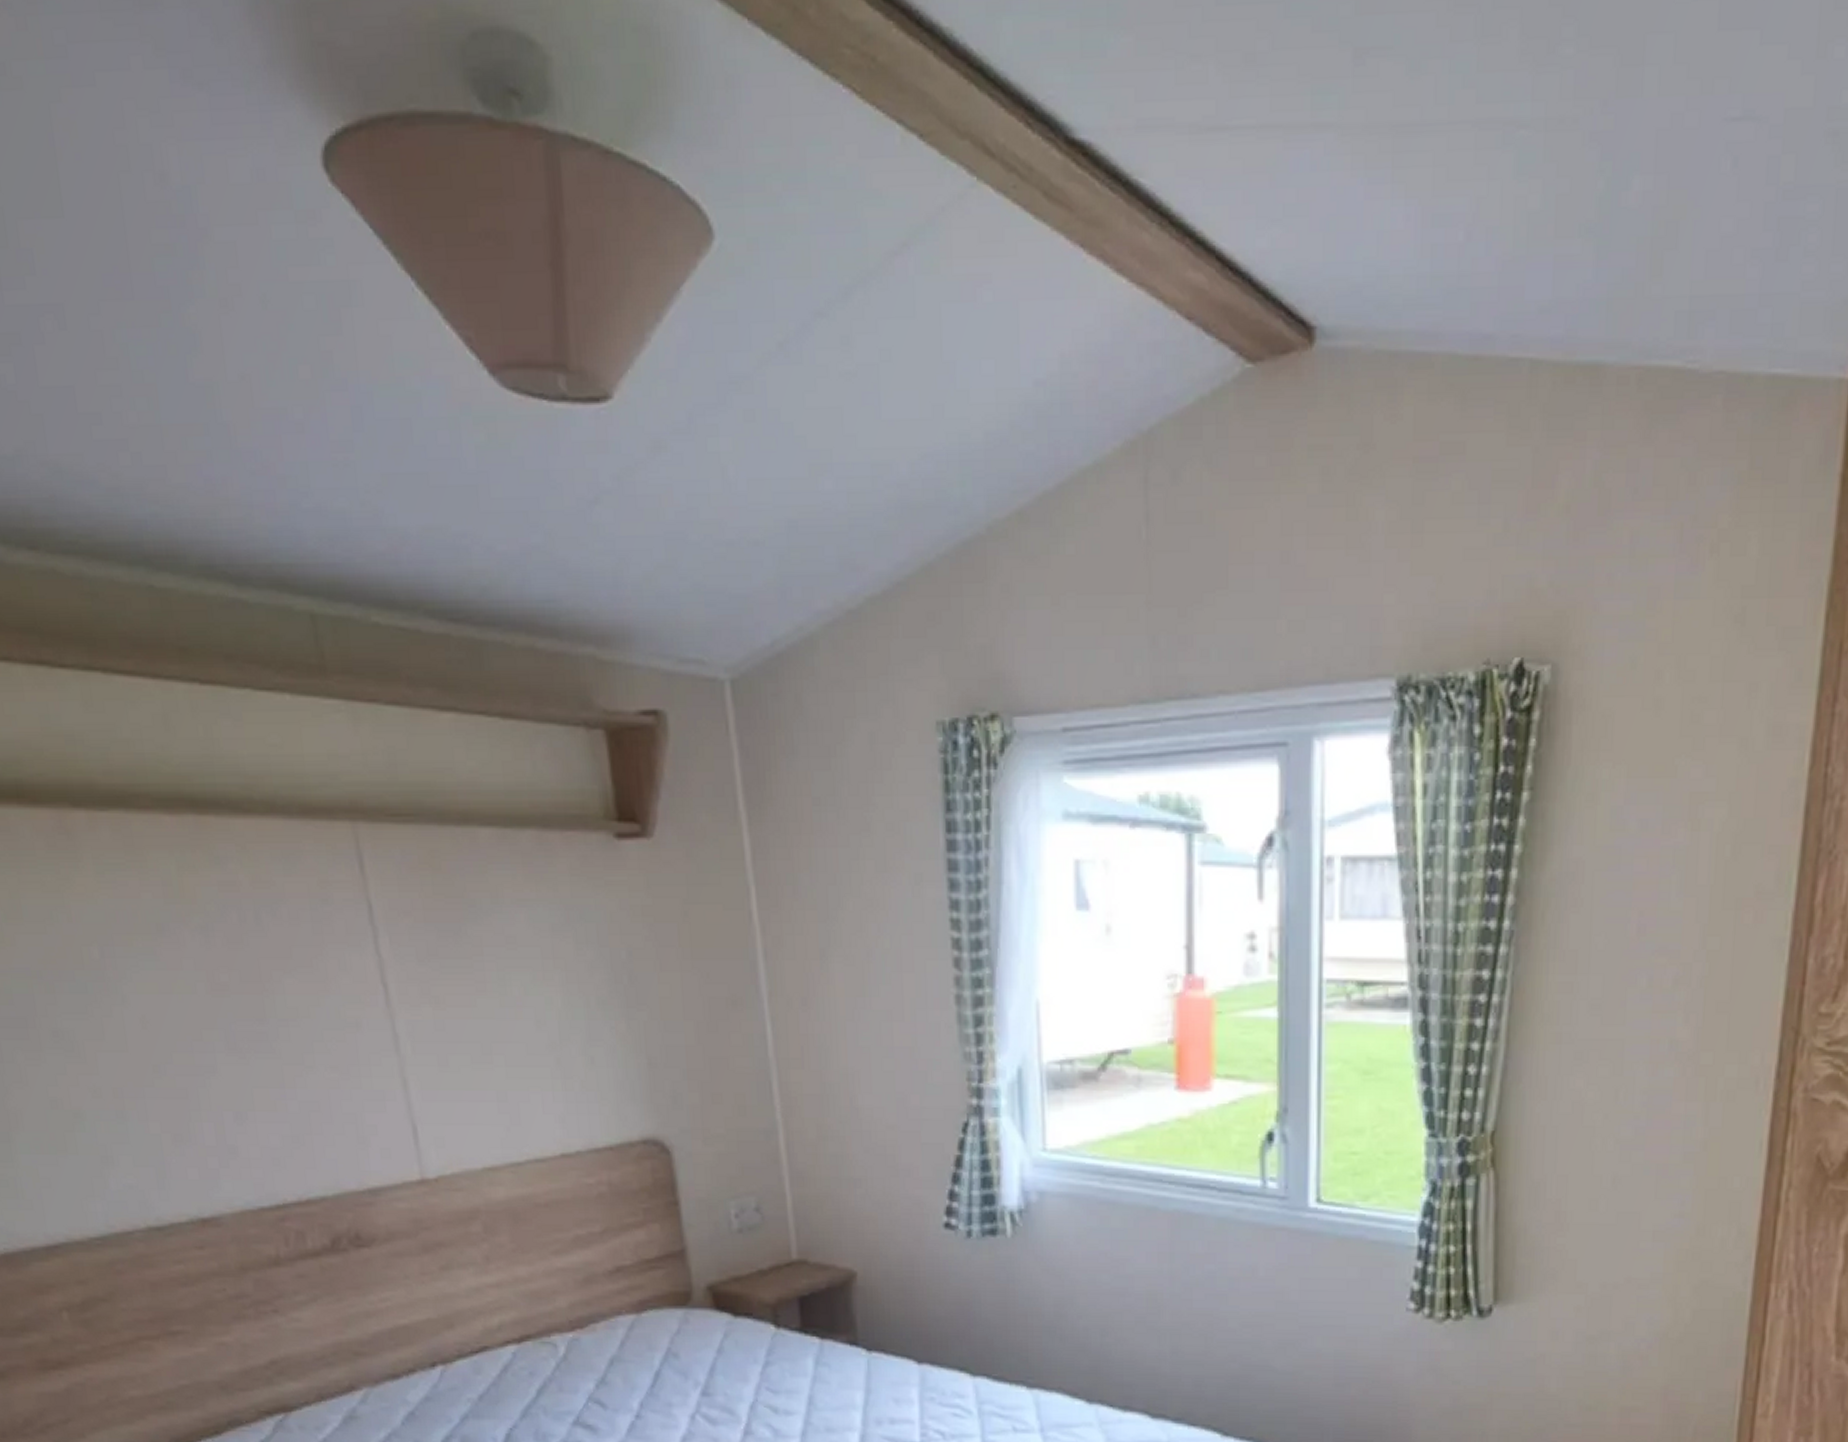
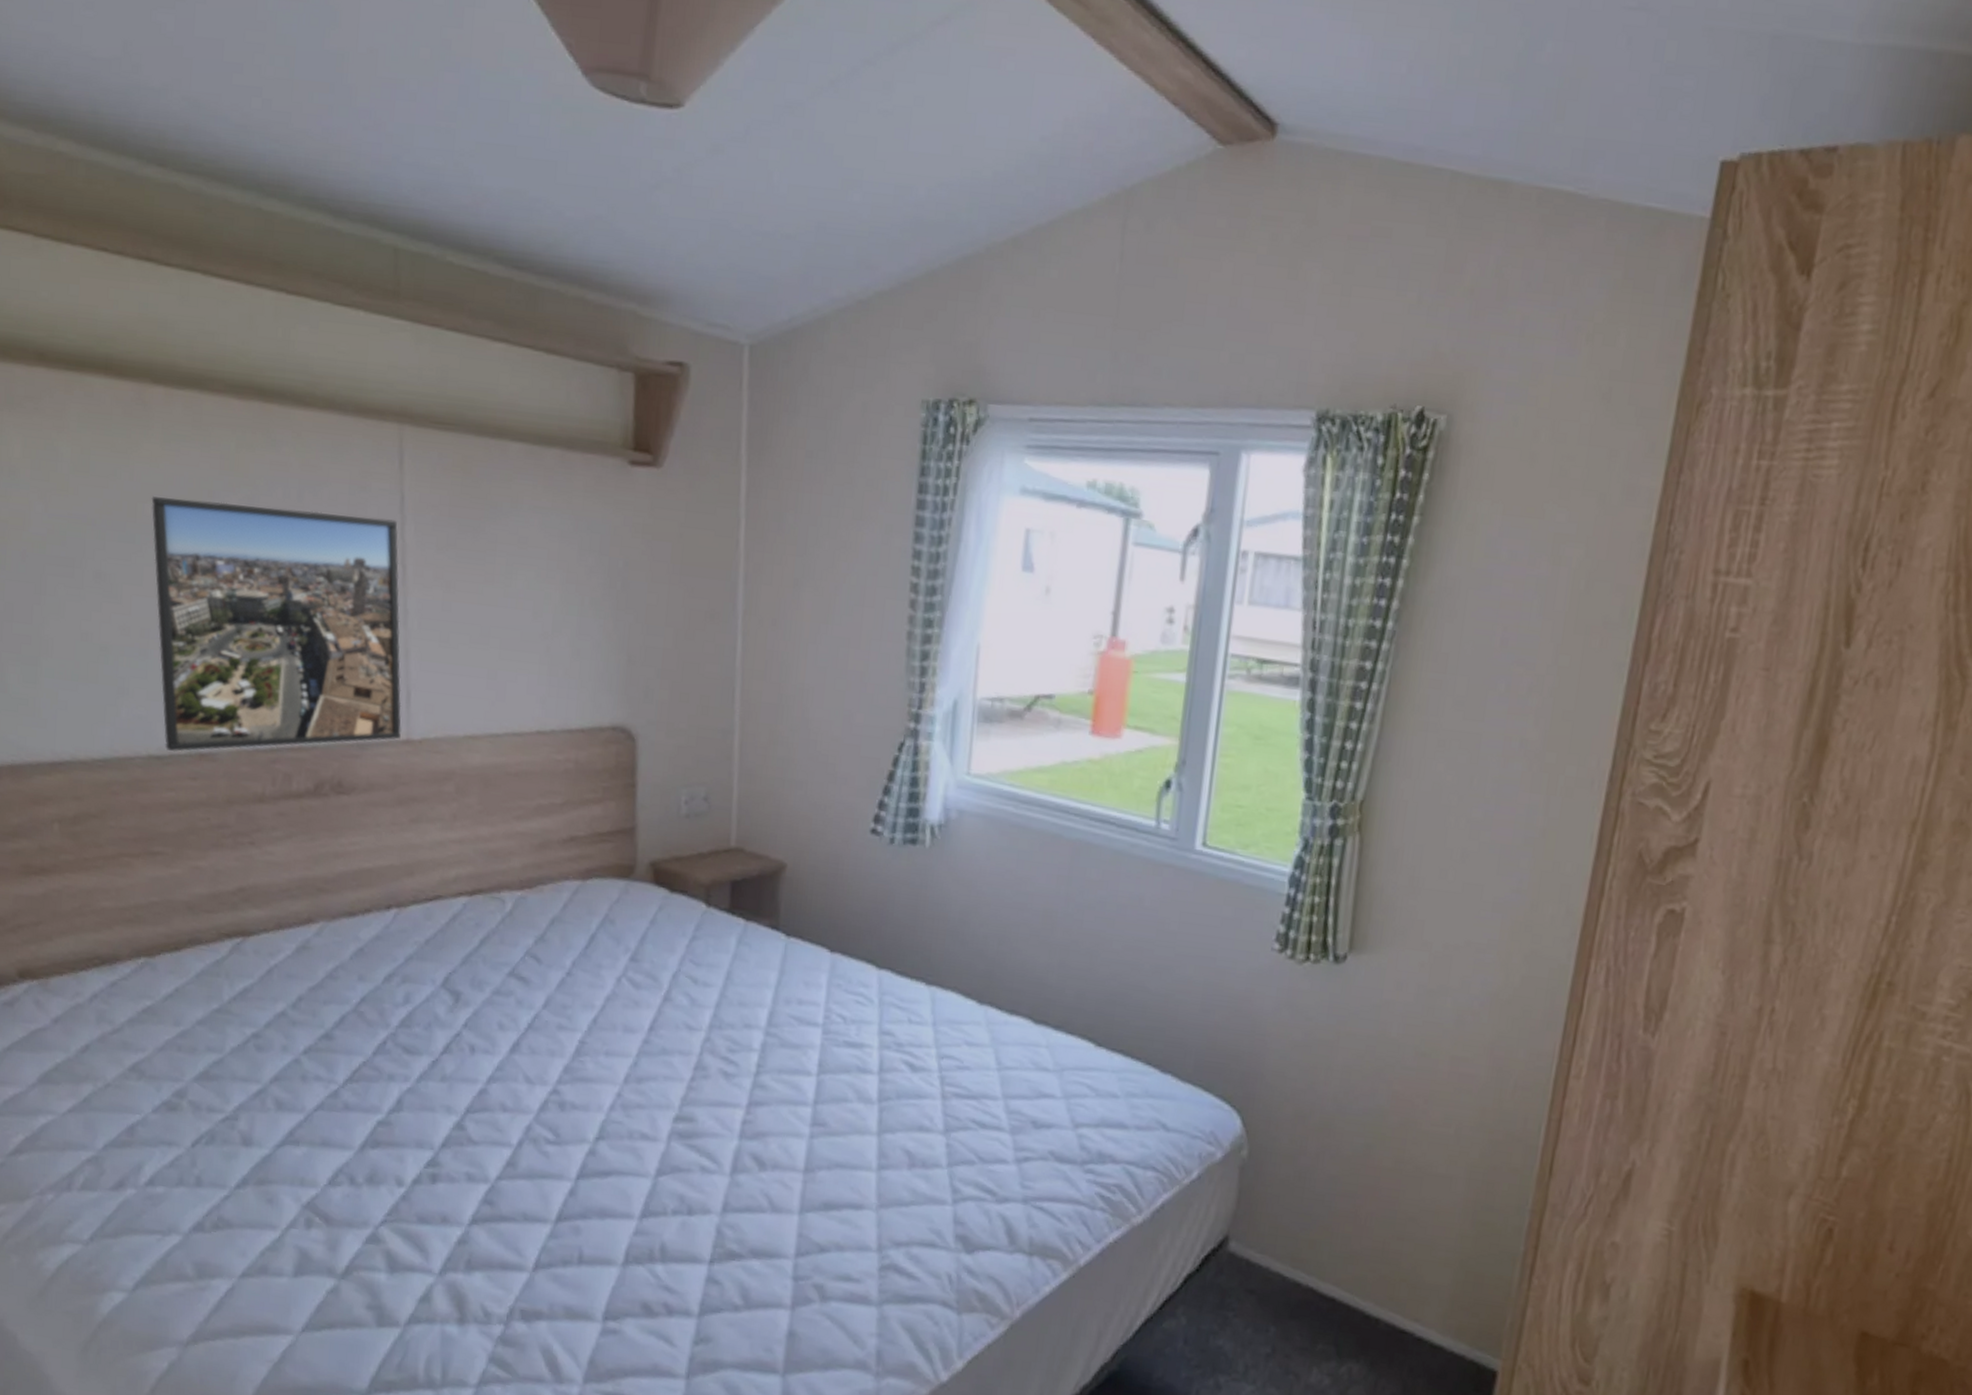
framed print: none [96,933,414,1221] -> present [151,495,402,752]

